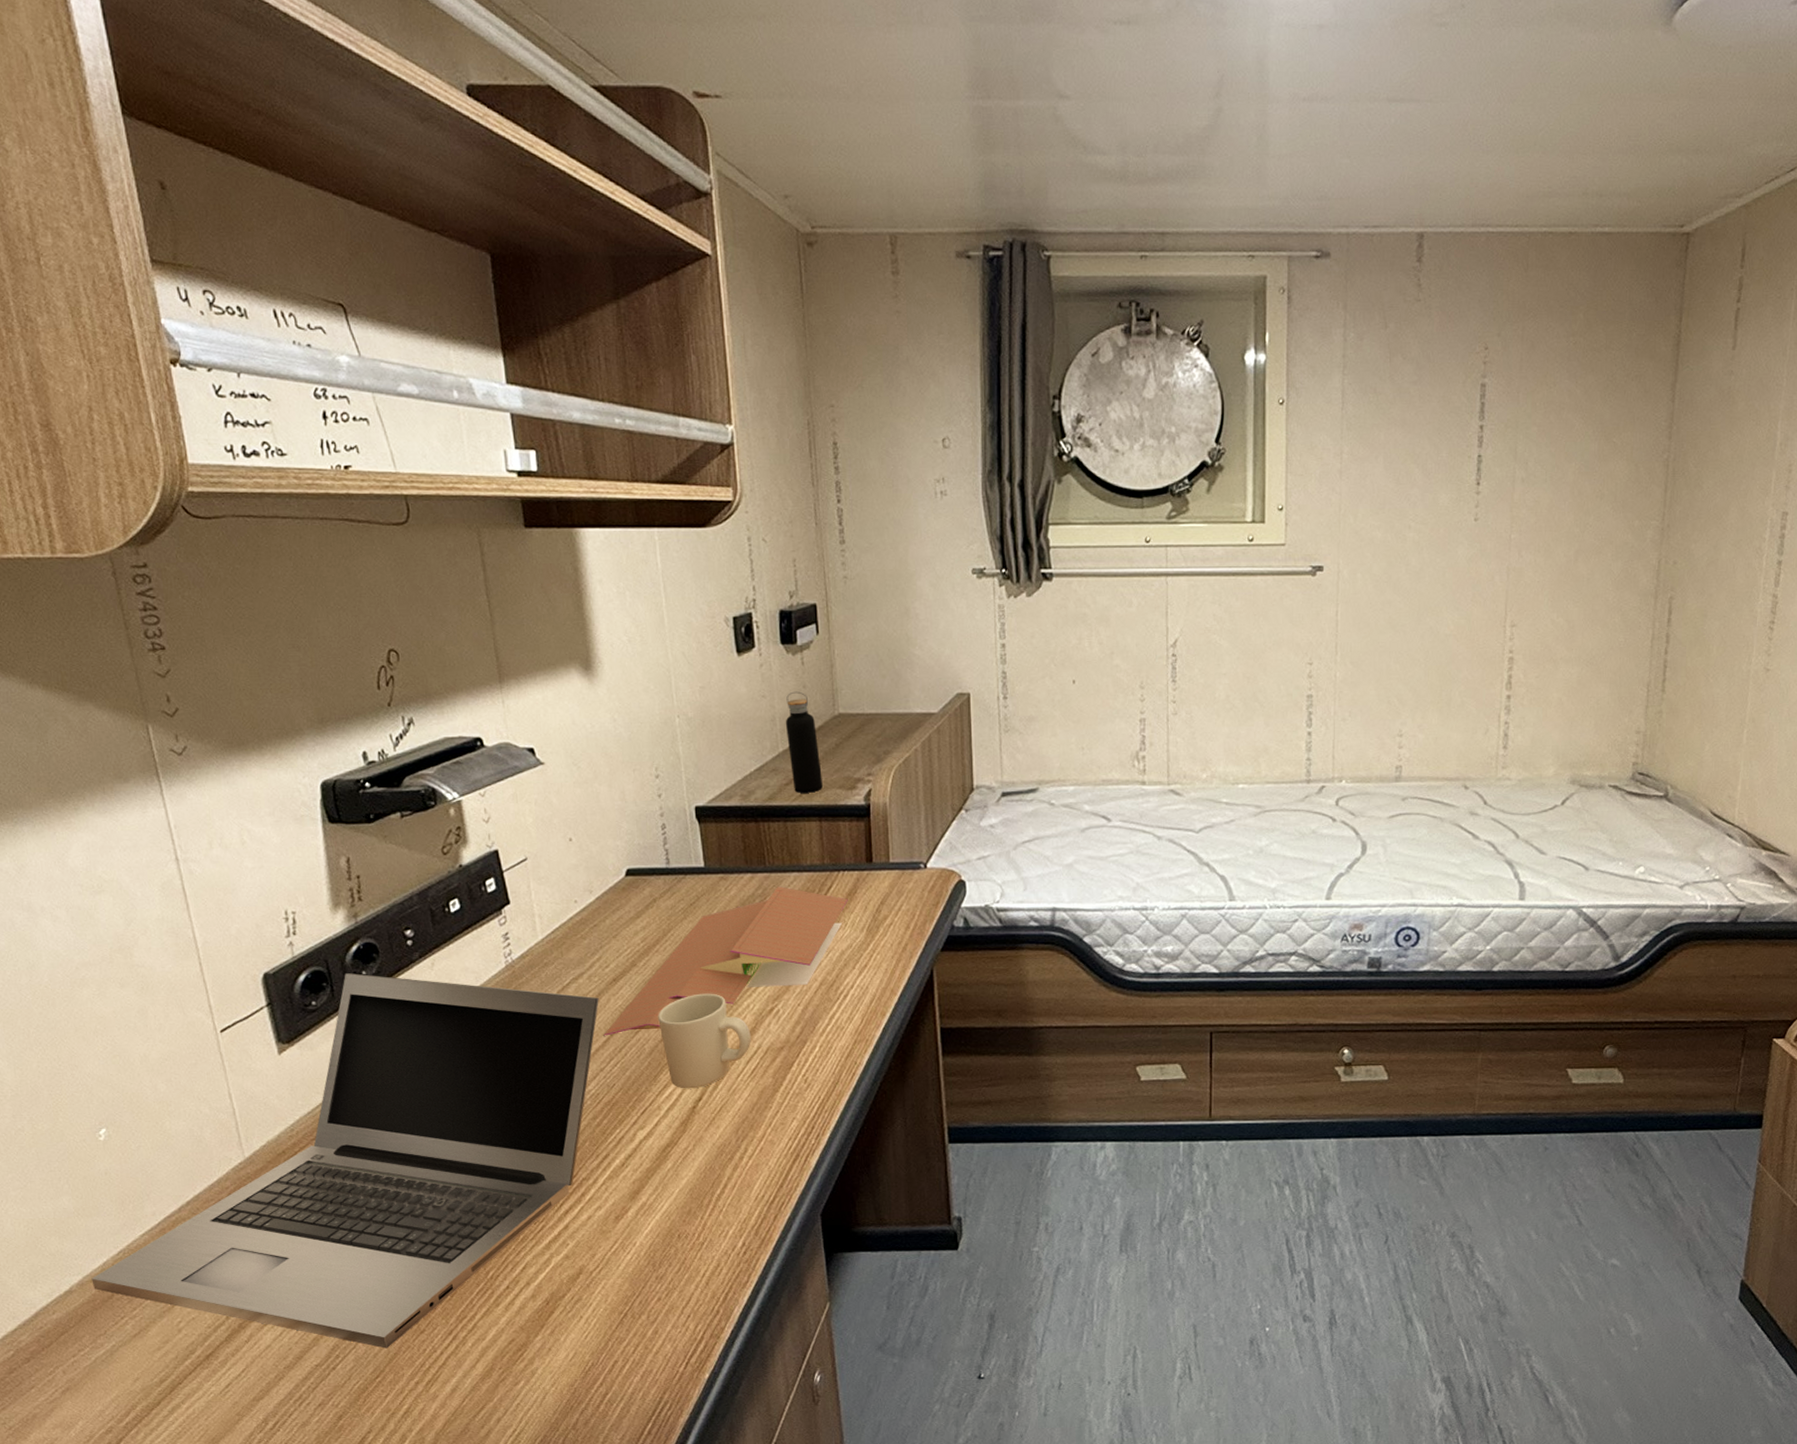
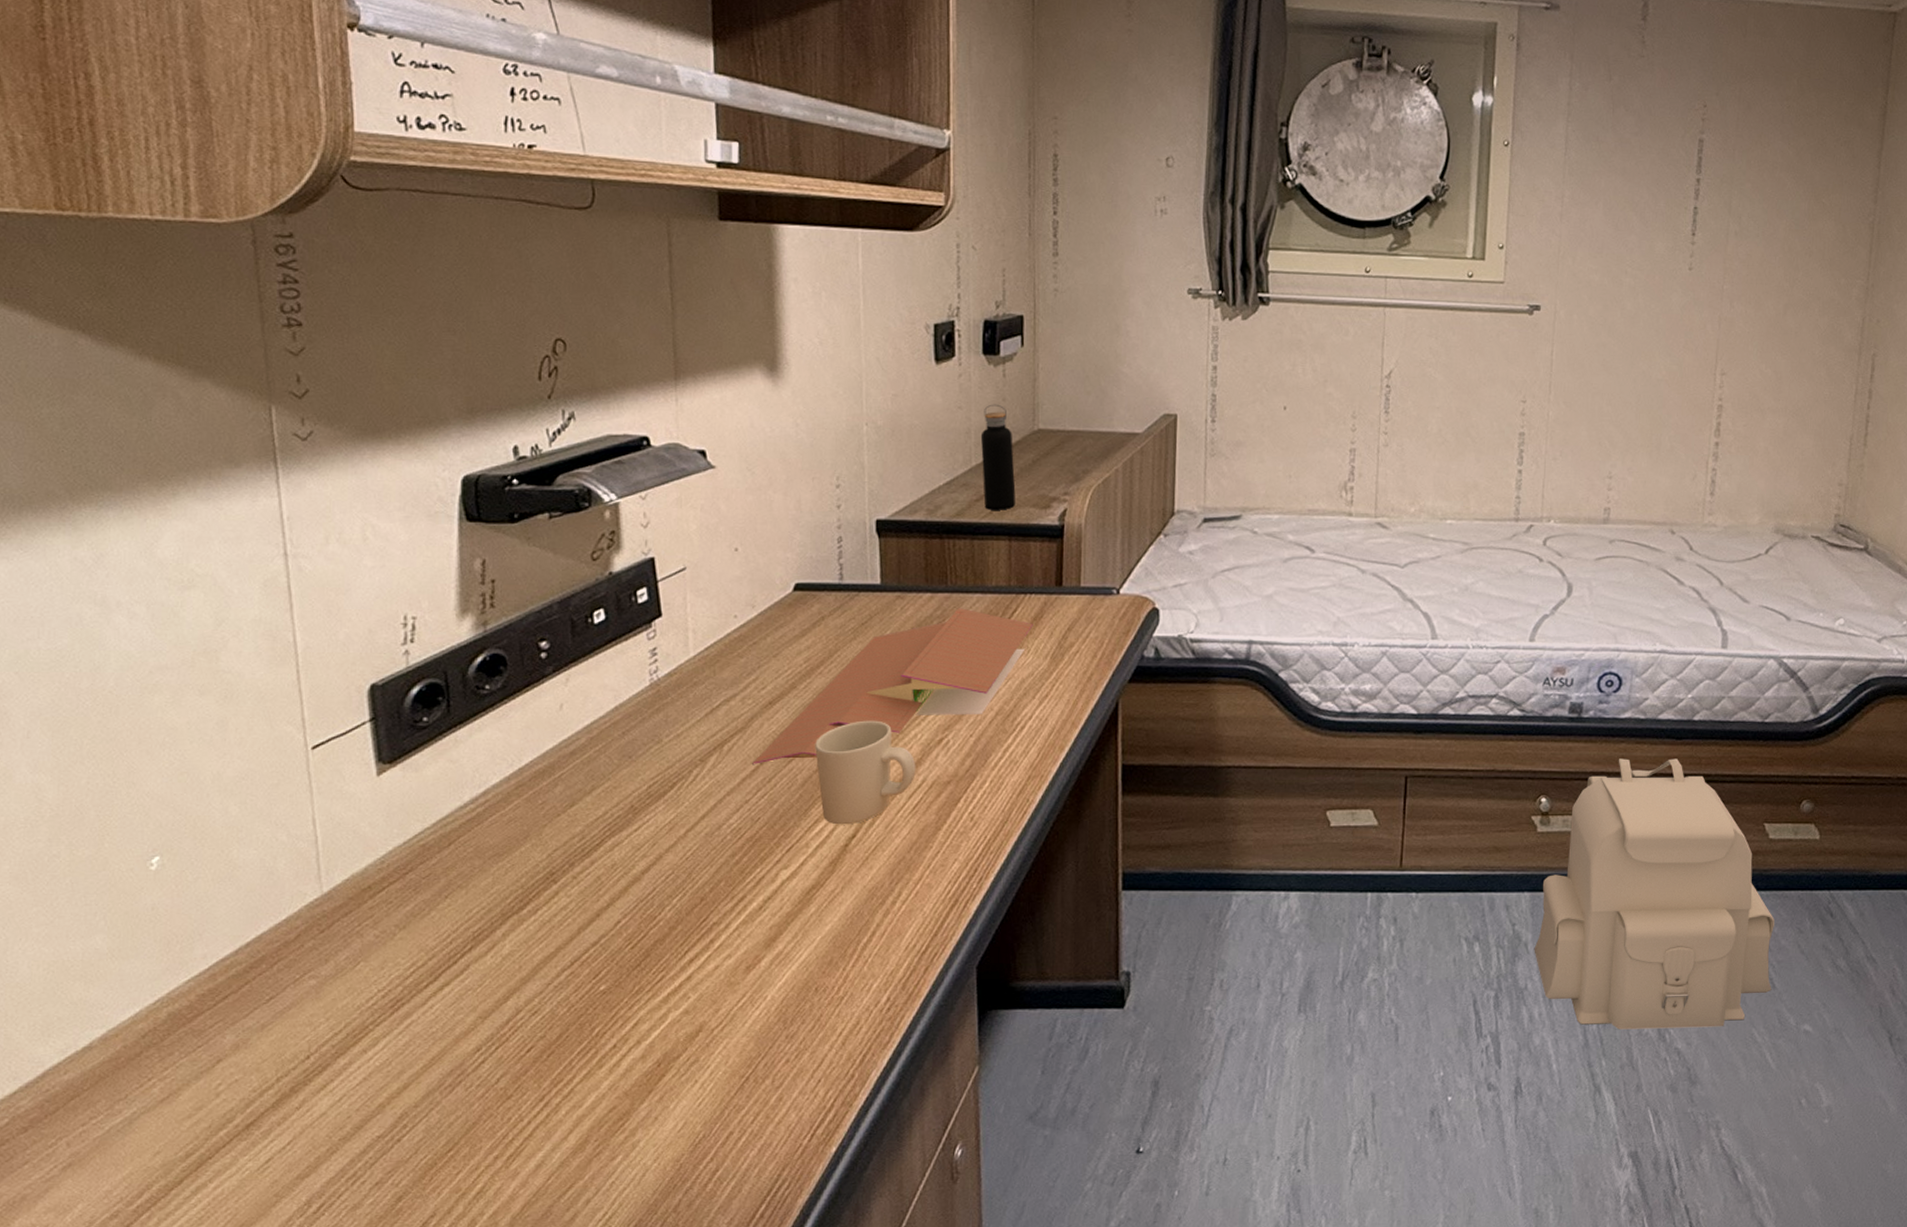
laptop: present [91,973,599,1349] -> none [118,687,751,1117]
backpack: none [1342,1008,1580,1265] -> present [1534,759,1775,1030]

